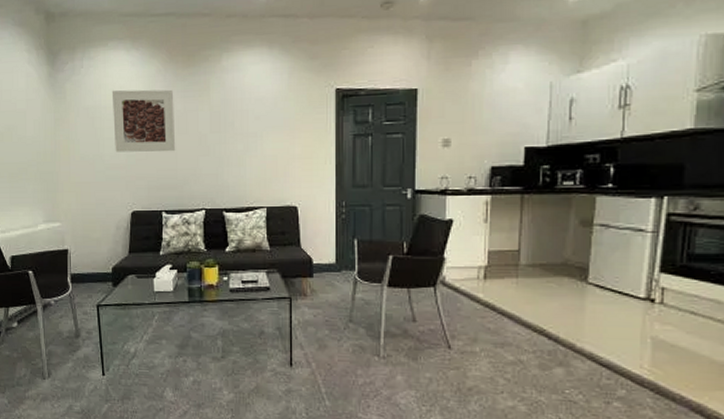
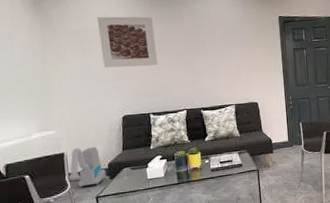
vacuum cleaner: none [69,244,109,292] -> present [67,147,107,188]

